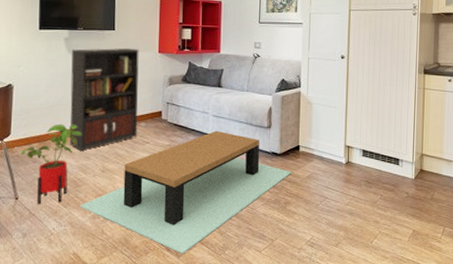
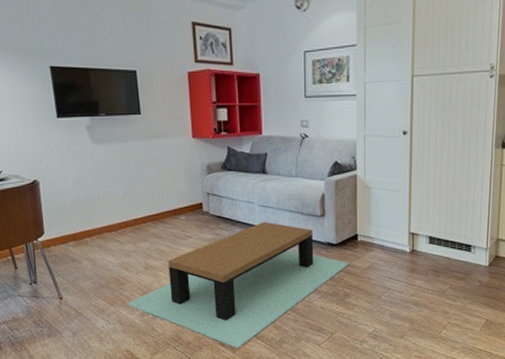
house plant: present [20,124,83,205] -> none [57,220,120,304]
bookcase: present [70,48,139,151] -> none [96,134,179,248]

